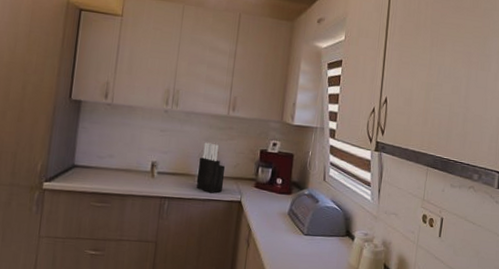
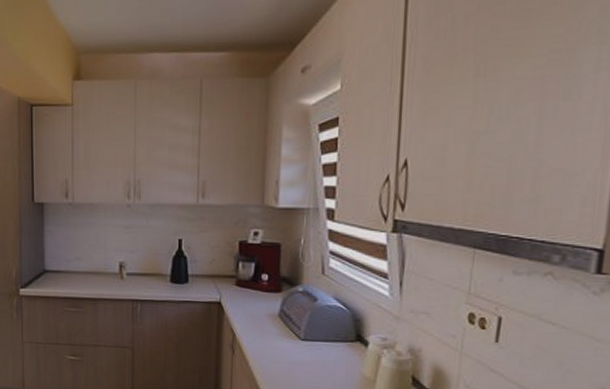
knife block: present [197,142,226,193] -> none [169,237,200,294]

